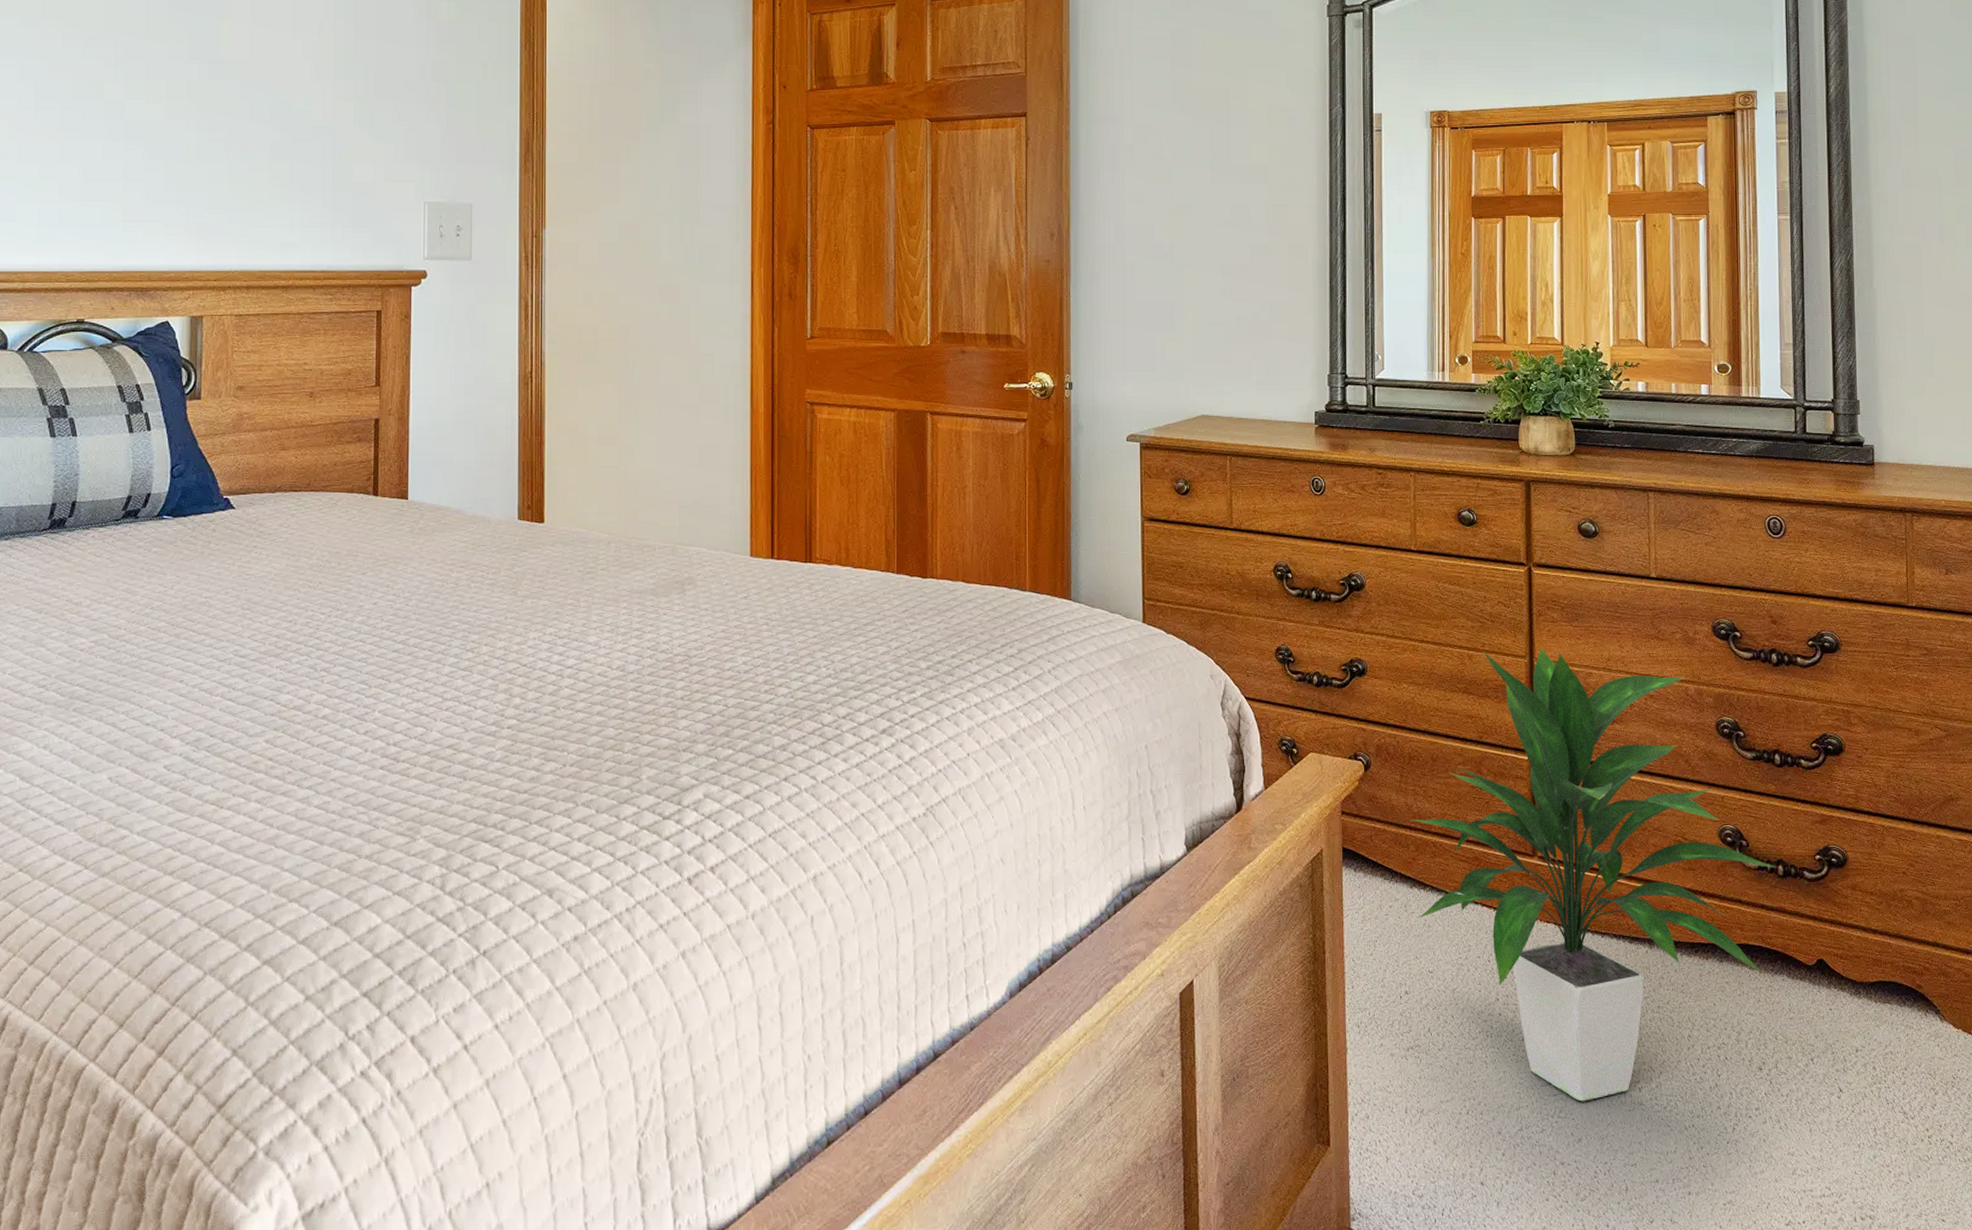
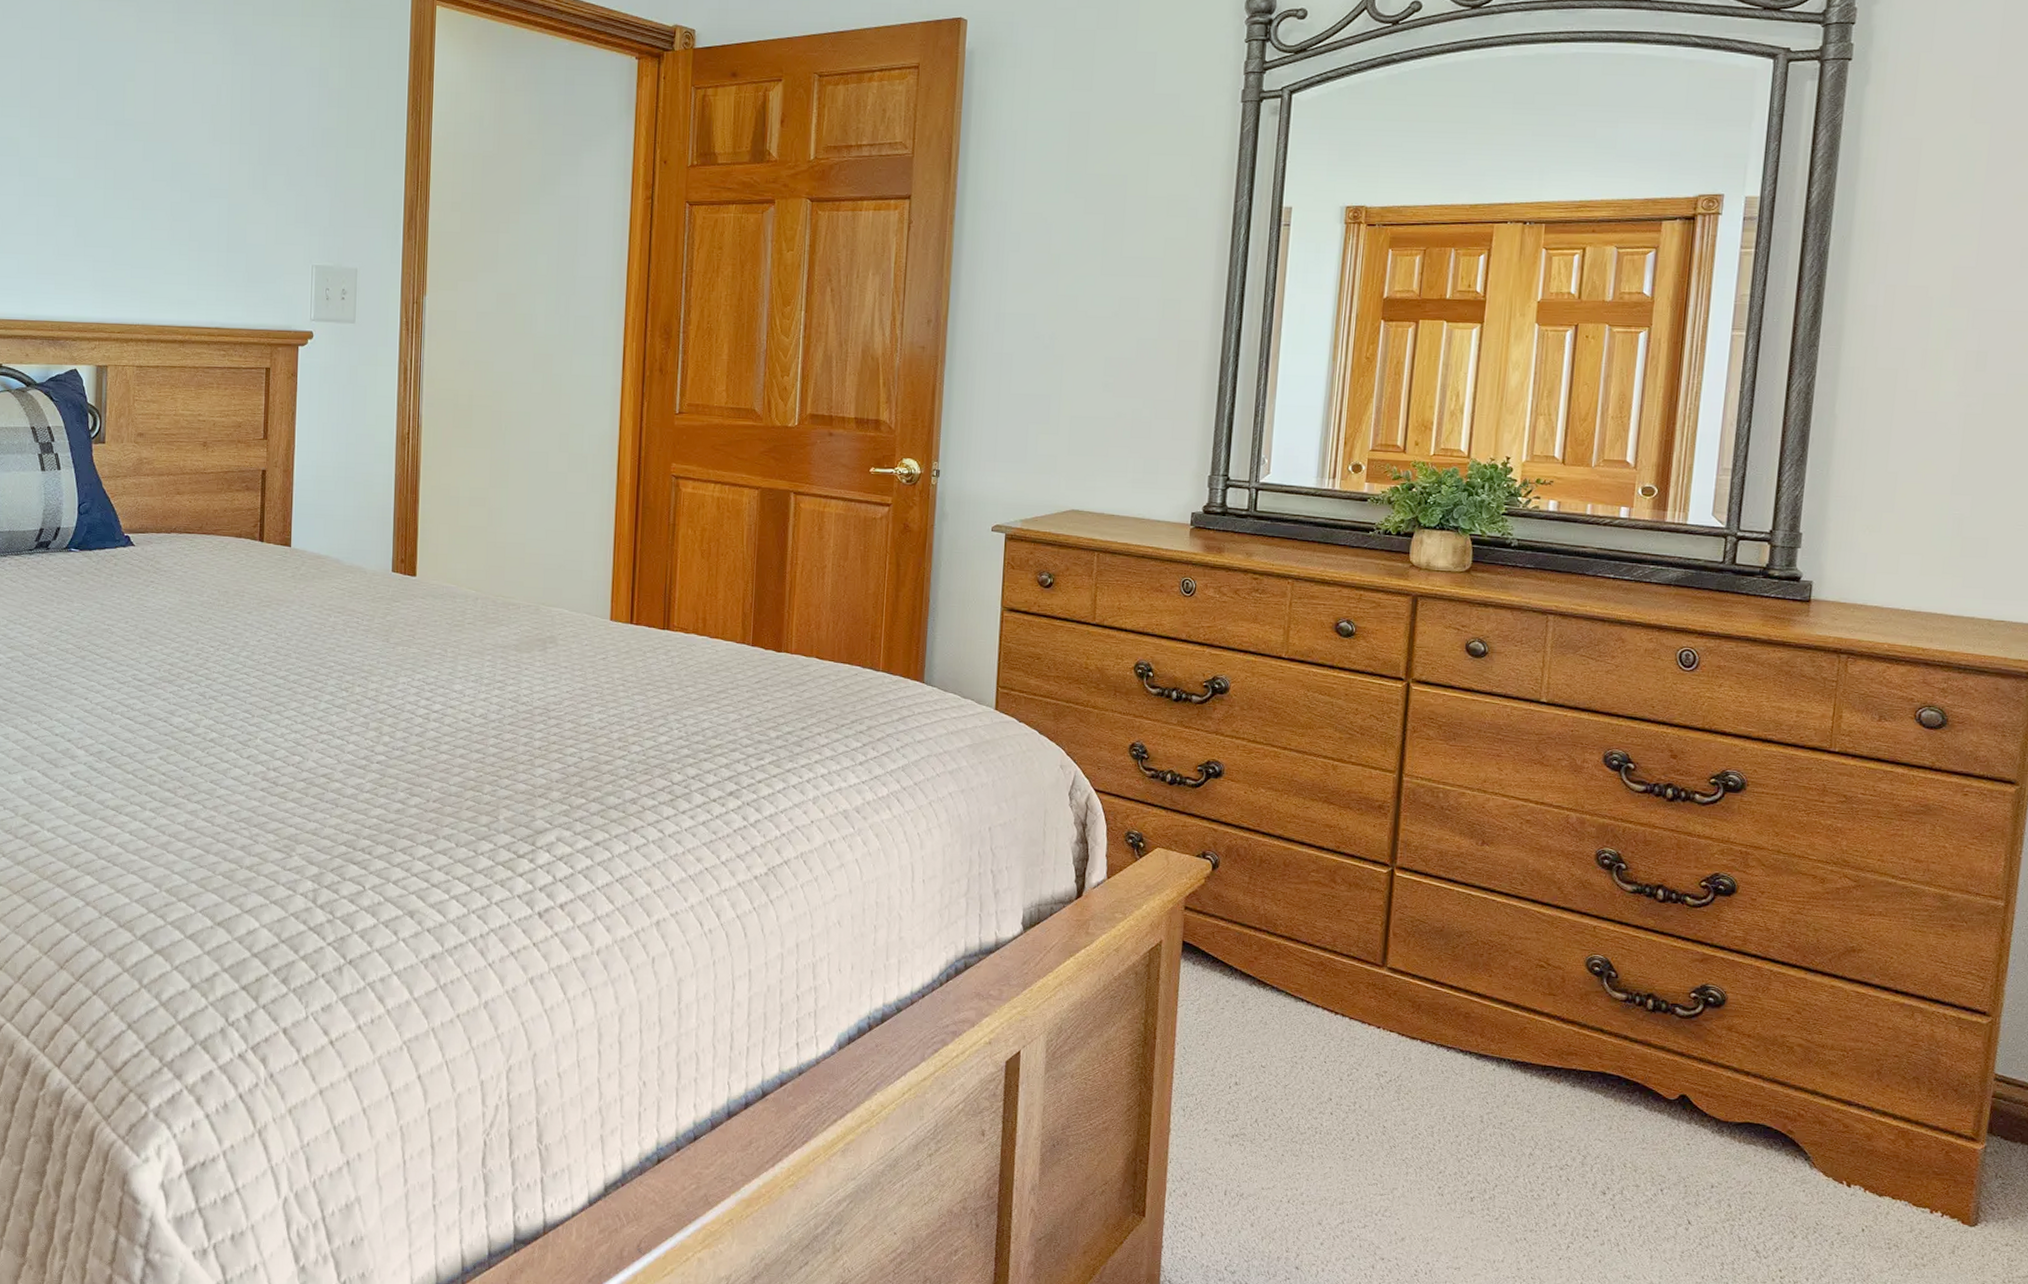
indoor plant: present [1411,648,1776,1102] -> none [1254,763,1645,1204]

